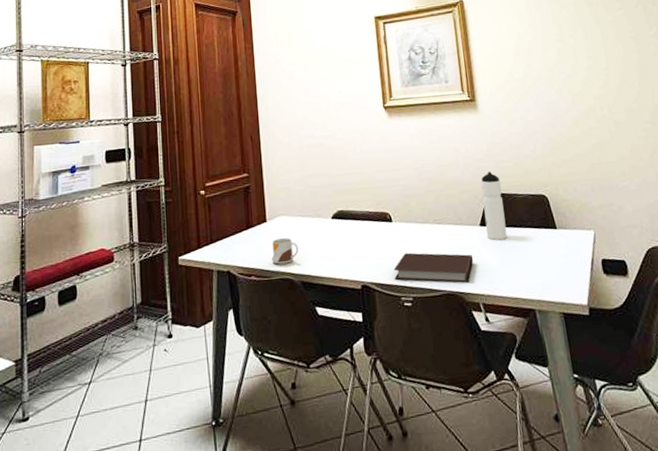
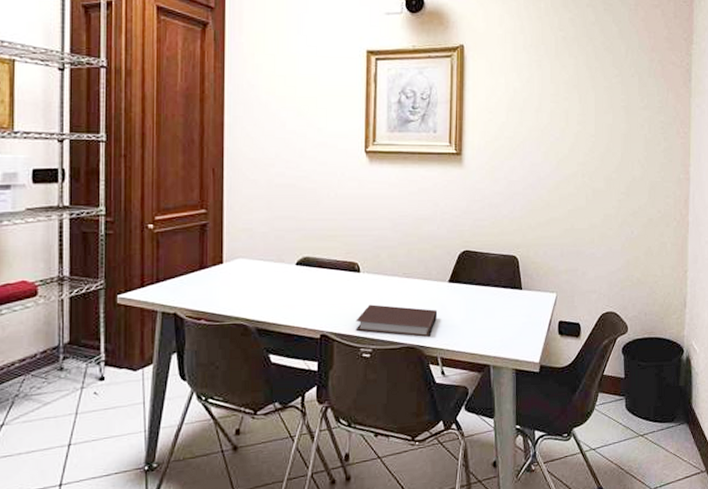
mug: present [271,238,299,265] -> none [225,282,256,309]
water bottle: present [480,171,508,241] -> none [454,228,475,298]

